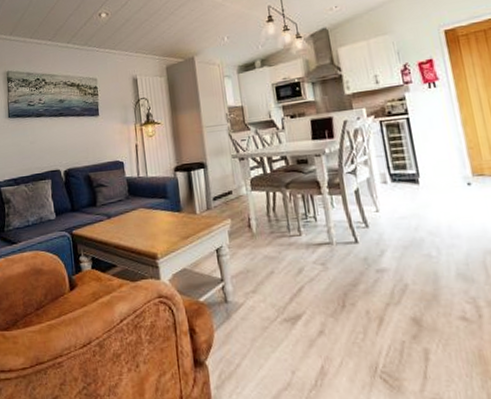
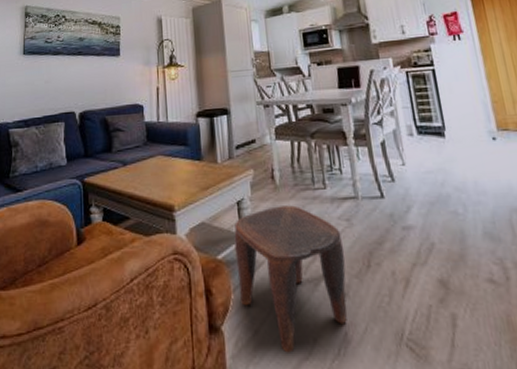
stool: none [214,251,324,384] -> present [234,205,348,353]

